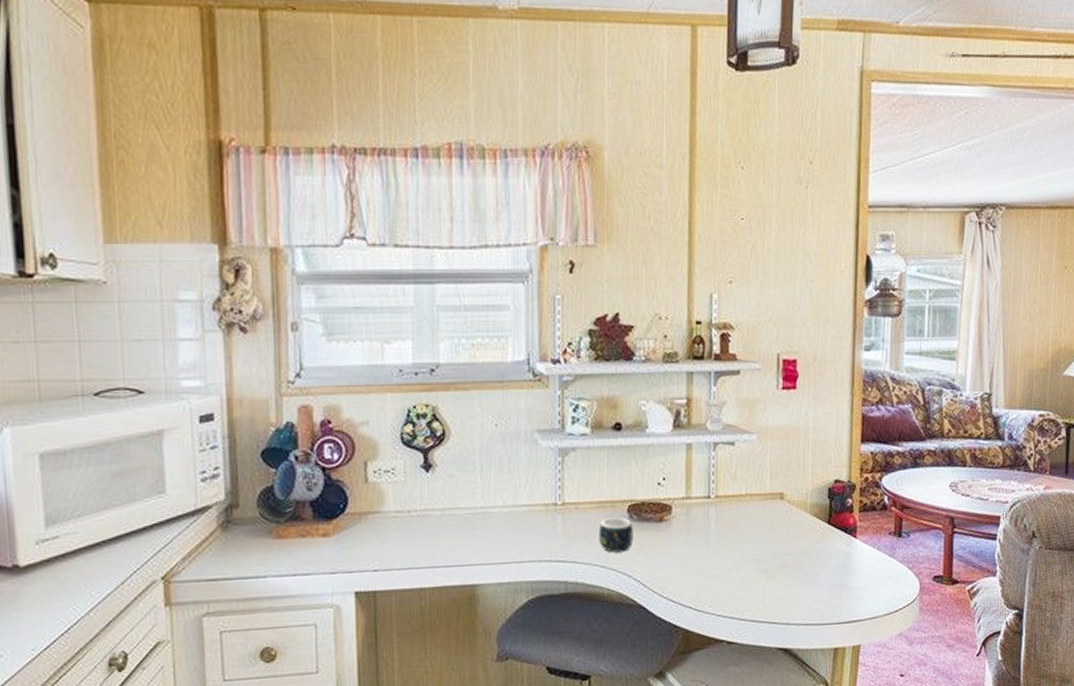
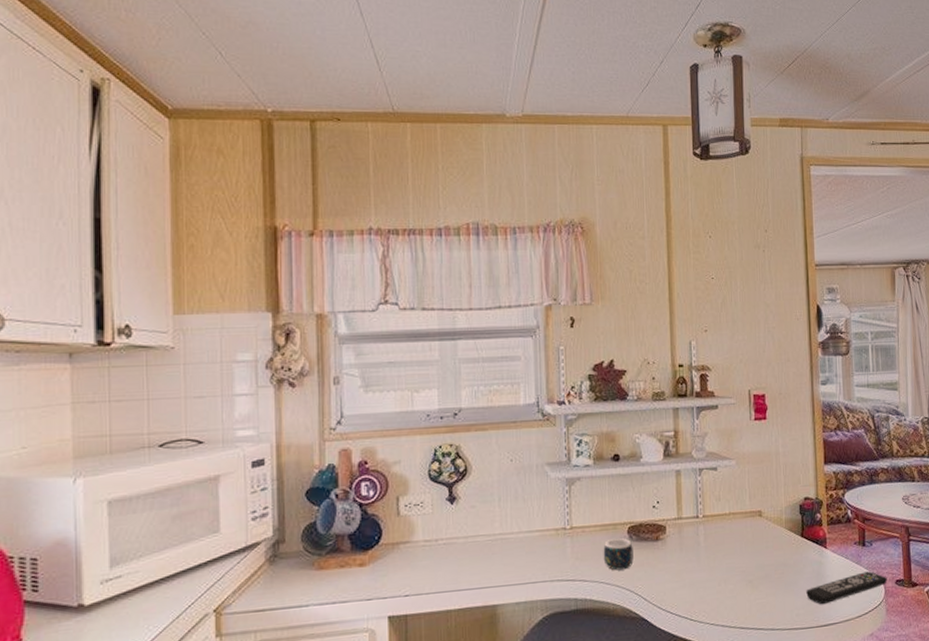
remote control: none [829,565,924,600] -> present [806,571,887,605]

